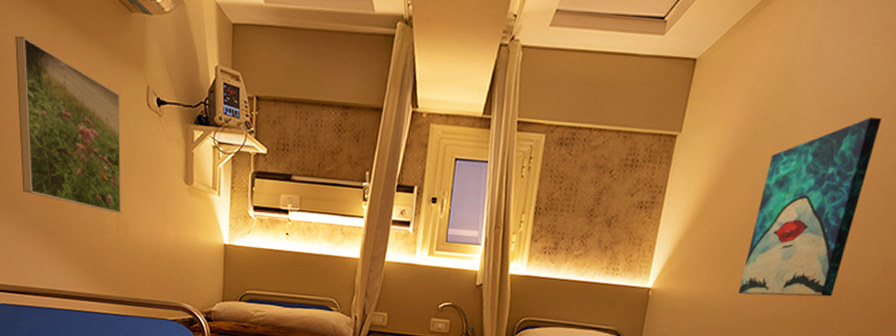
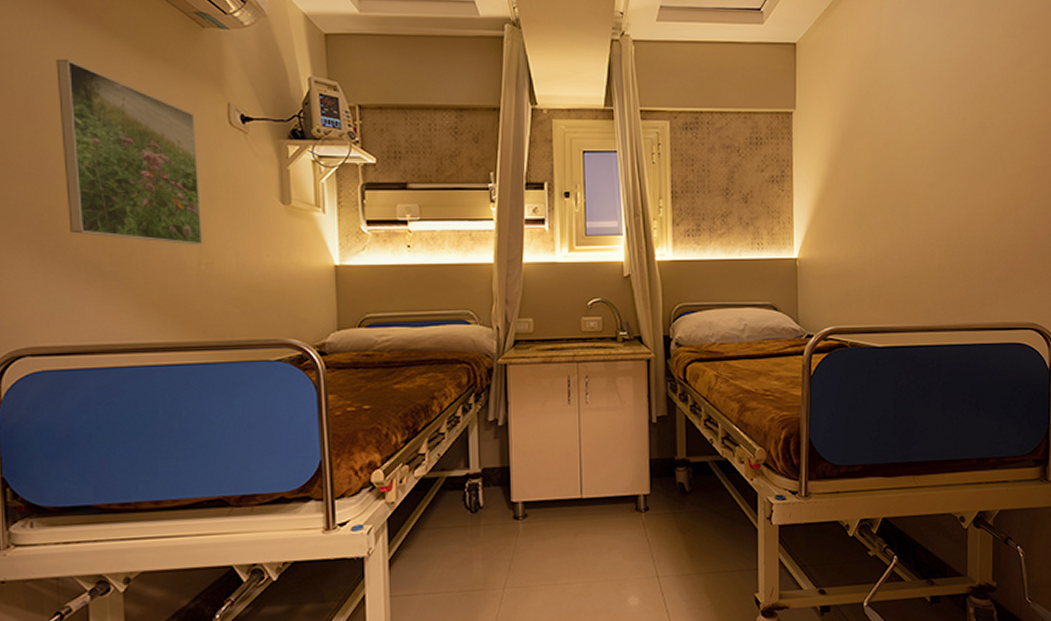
wall art: present [738,117,882,297] -> none [877,84,964,253]

